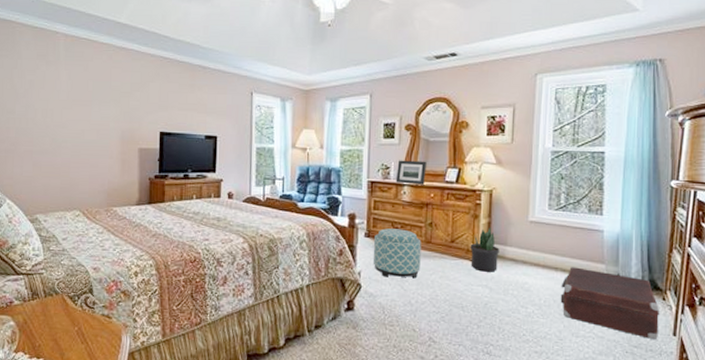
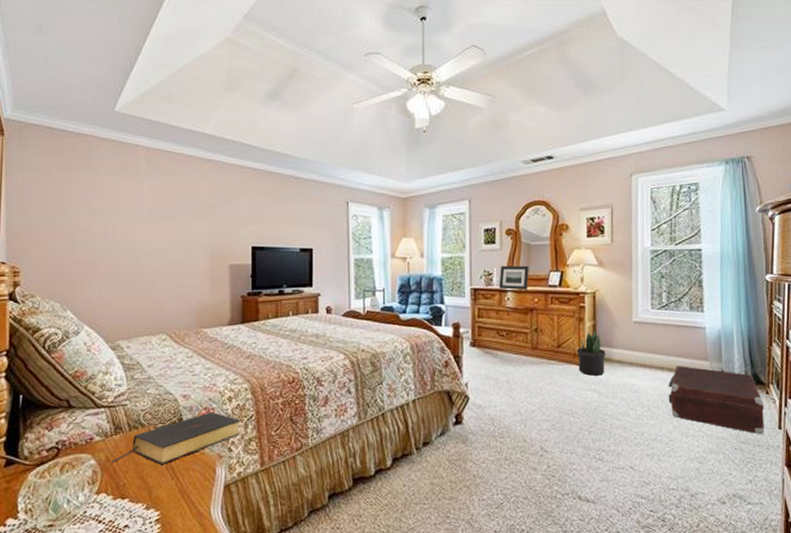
bible: none [29,284,146,331] -> present [112,412,241,466]
ottoman: present [373,228,421,279] -> none [479,336,528,387]

